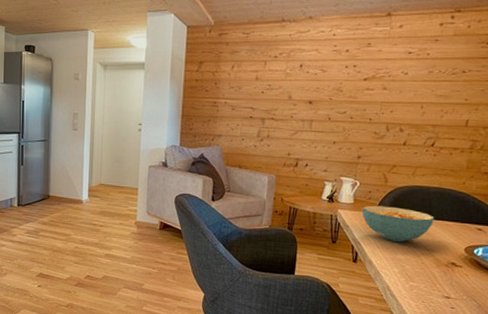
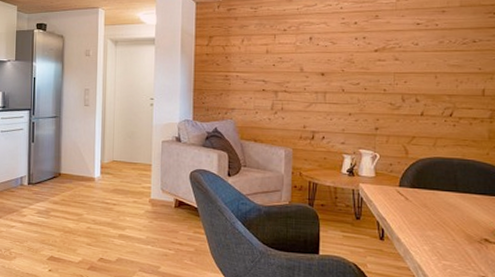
cereal bowl: present [362,205,435,243] -> none [384,178,461,218]

